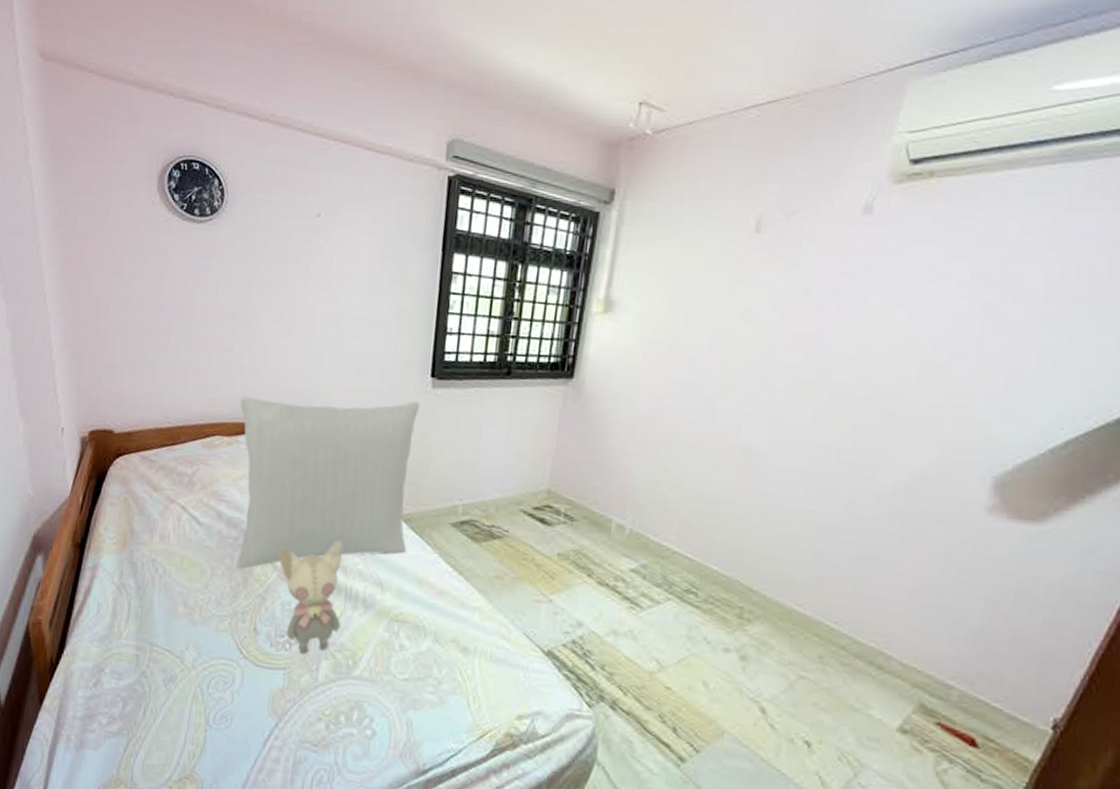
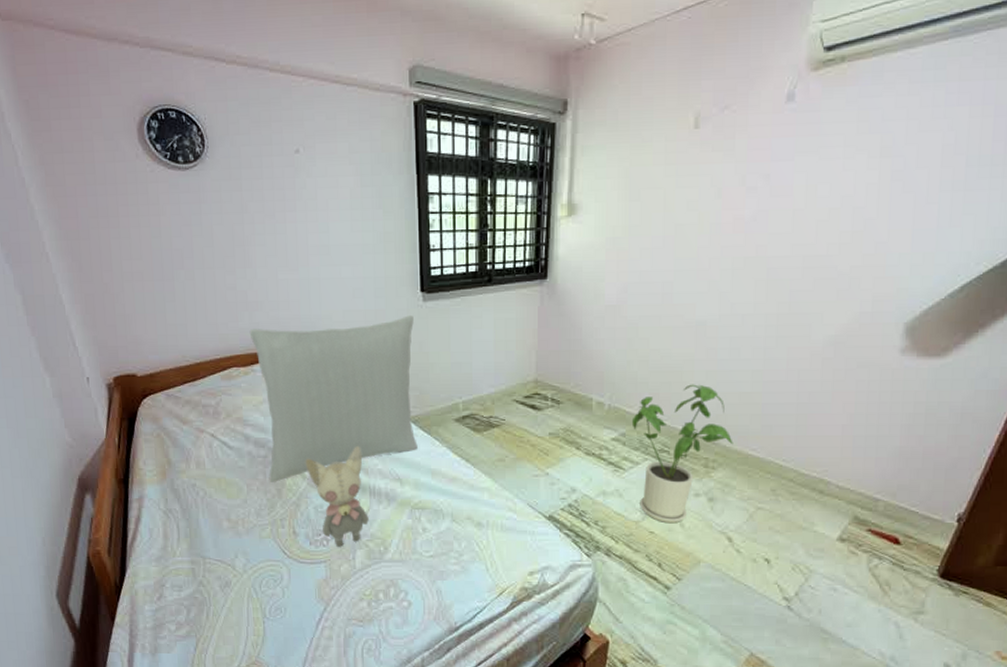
house plant: none [655,517,776,681] -> present [631,384,733,524]

